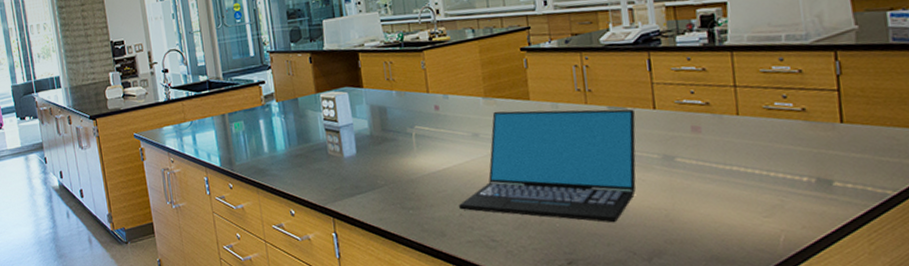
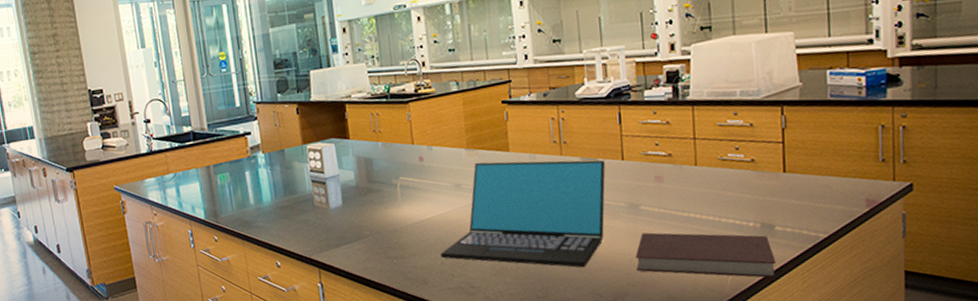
notebook: none [672,186,839,239] -> present [635,232,777,279]

